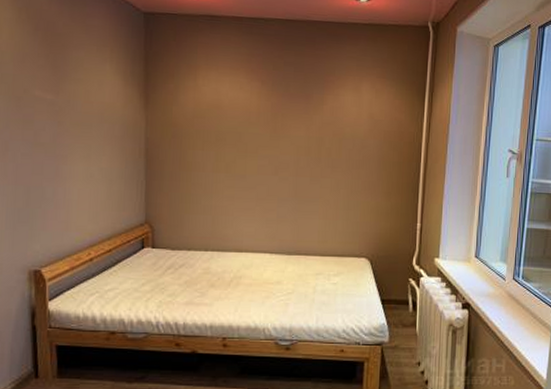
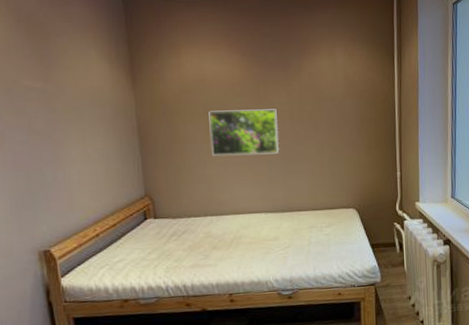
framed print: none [219,139,293,191] -> present [209,109,280,156]

